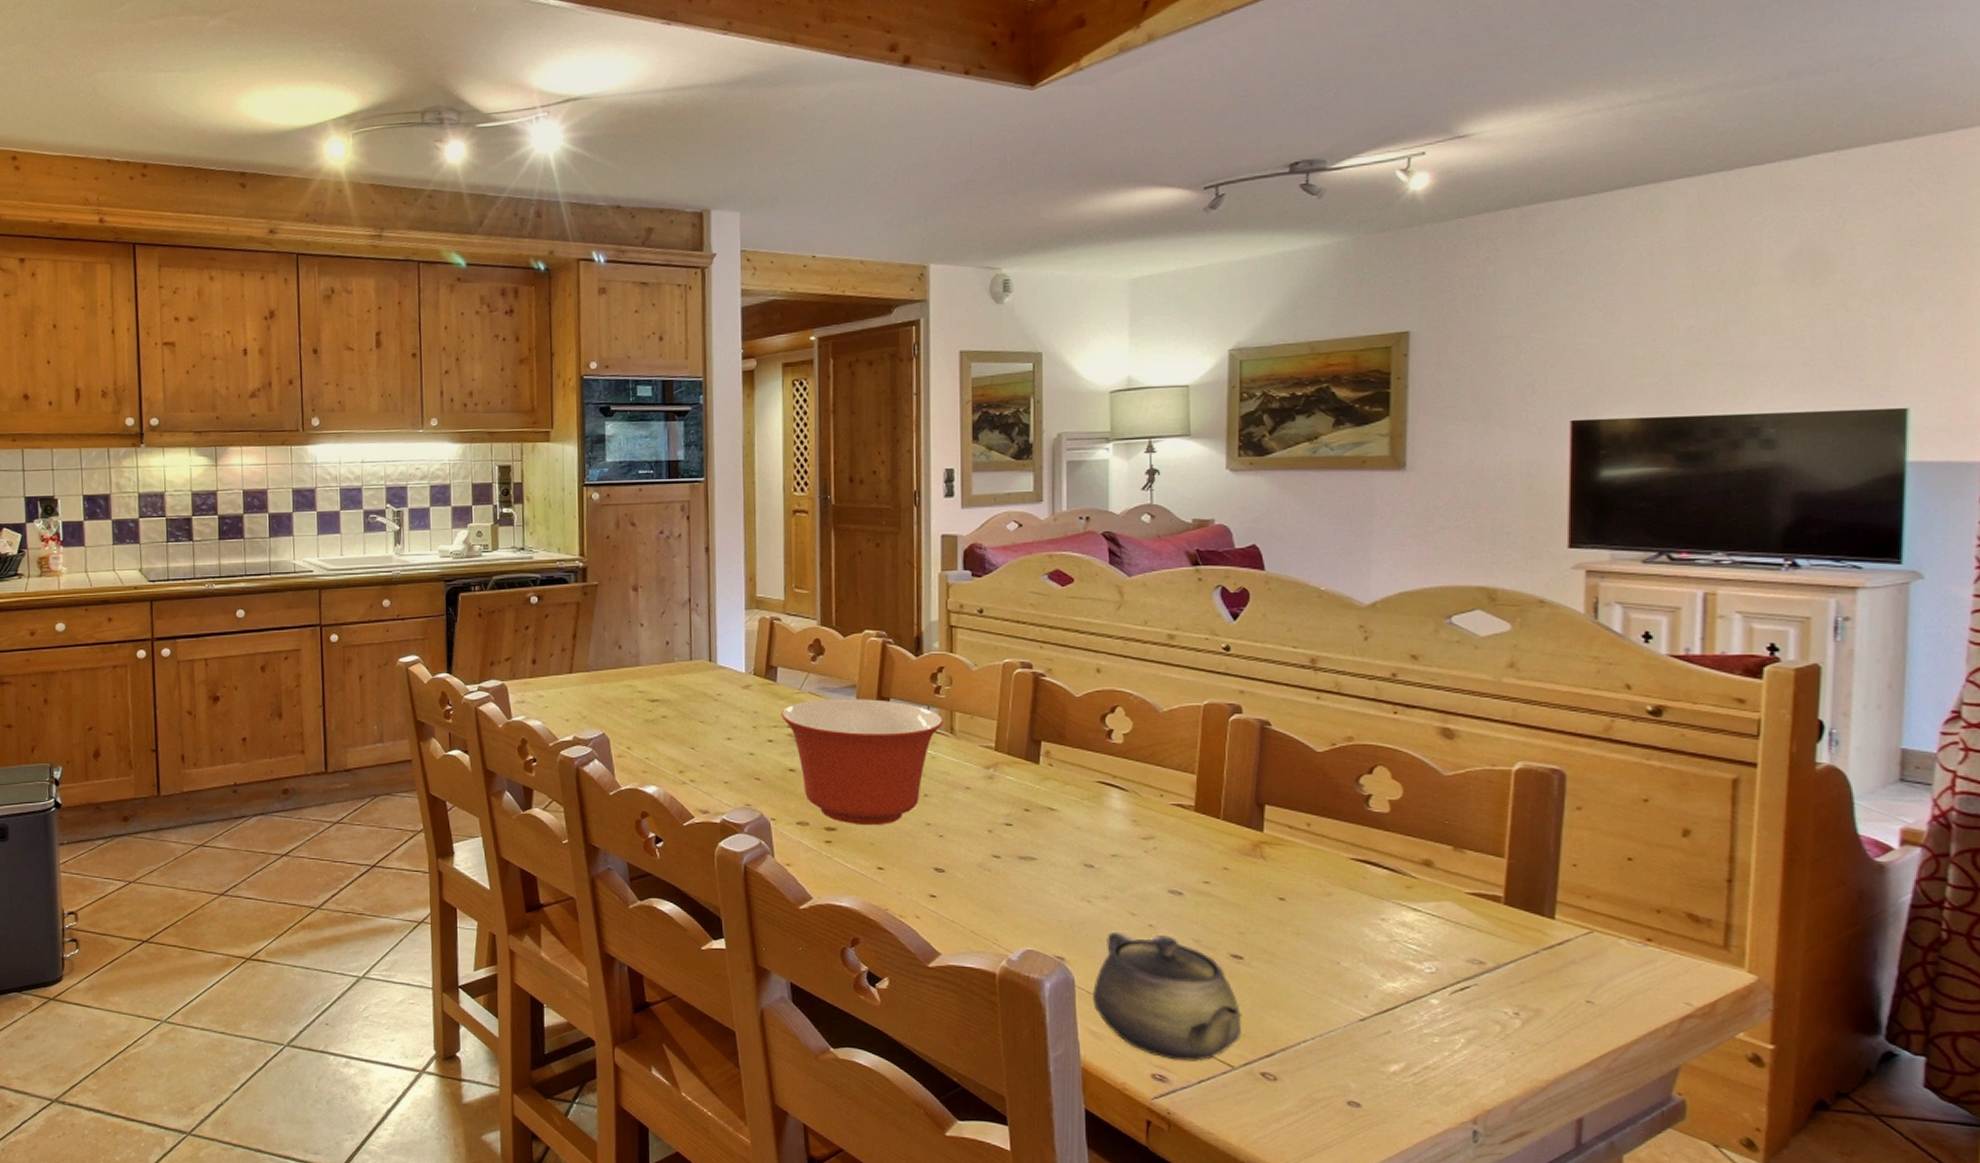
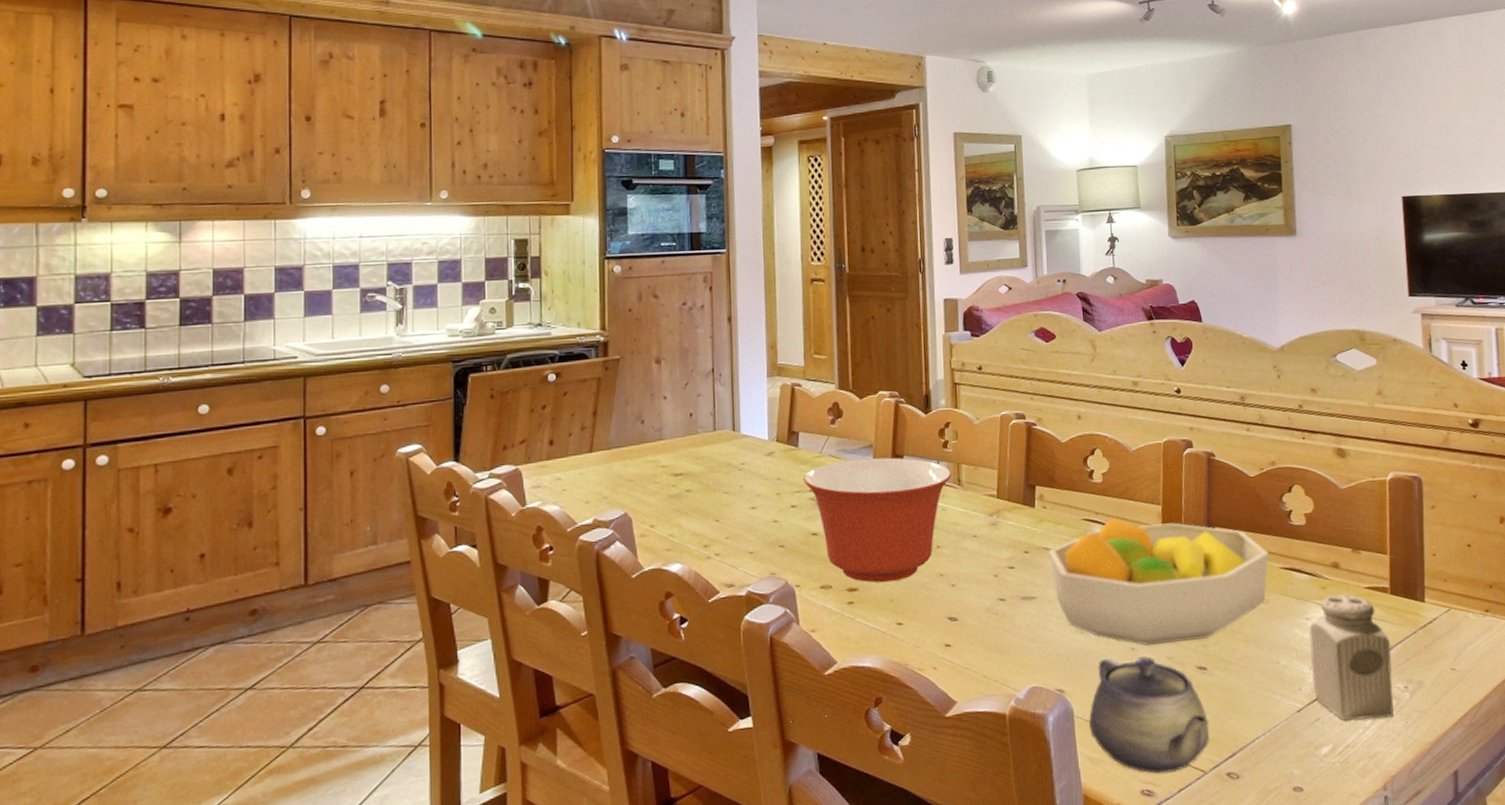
fruit bowl: none [1053,783,1335,926] -> present [1048,517,1269,646]
salt shaker: none [1383,897,1497,1045] -> present [1309,594,1394,721]

